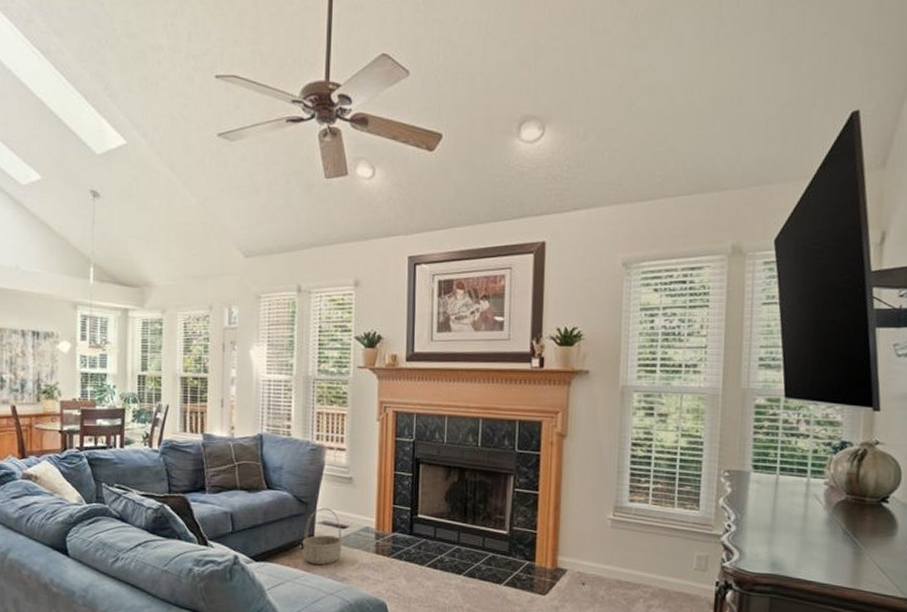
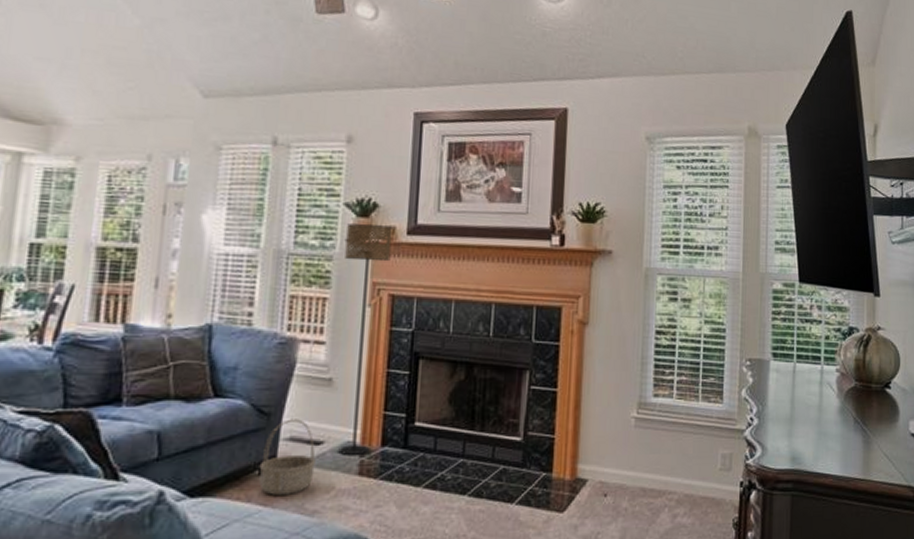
floor lamp: none [357,353,394,538] -> present [338,223,393,455]

